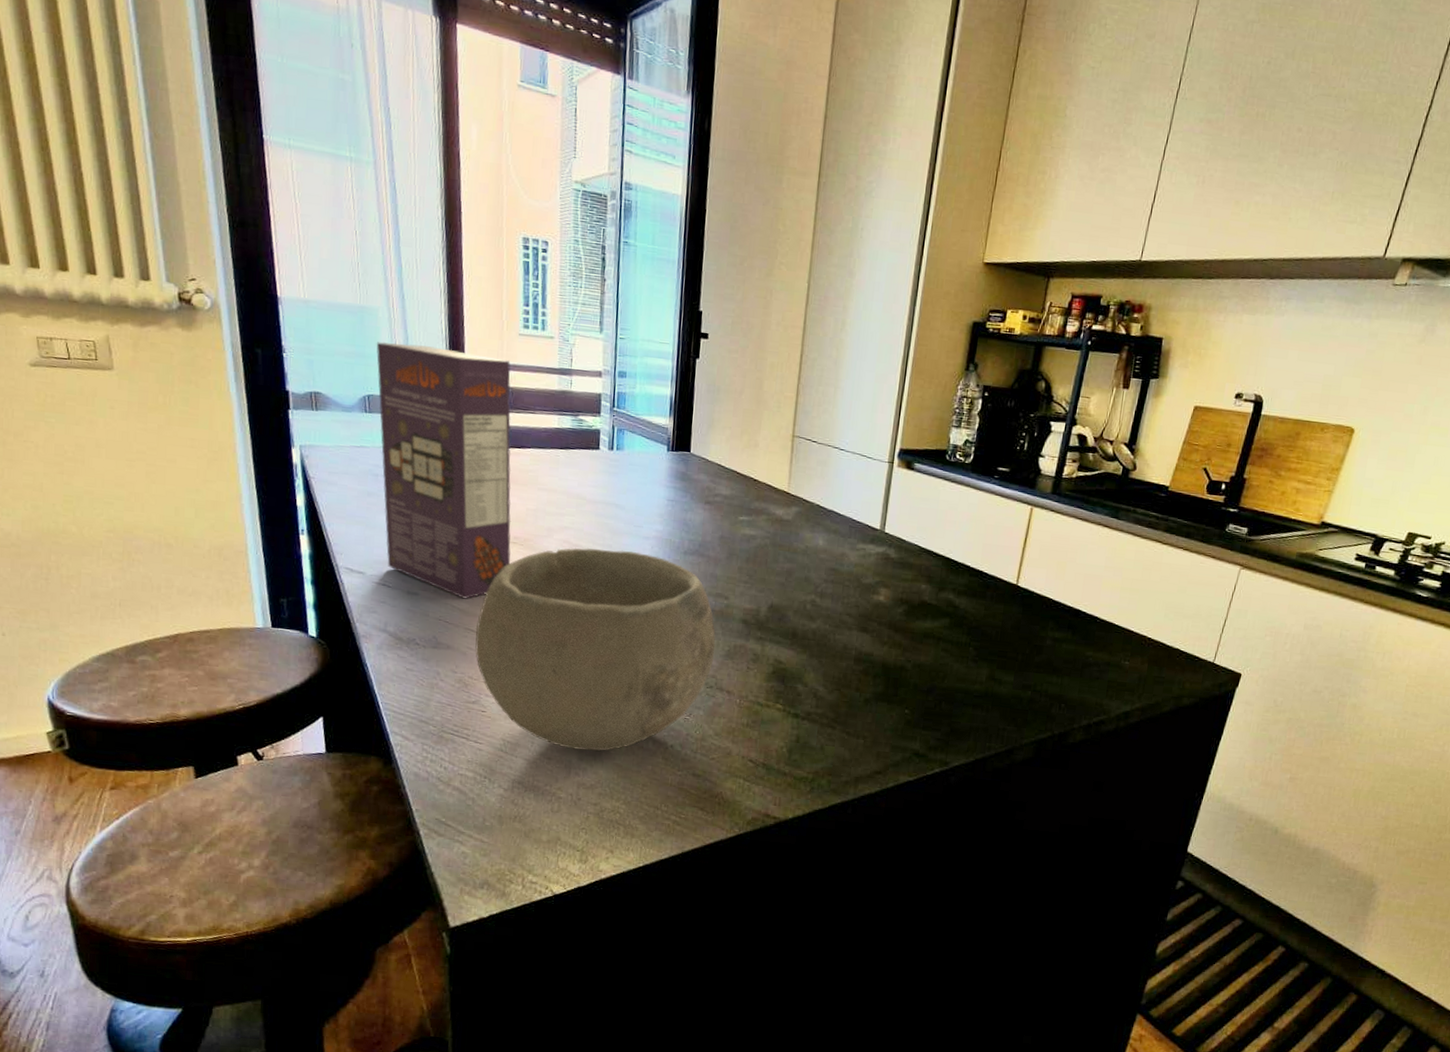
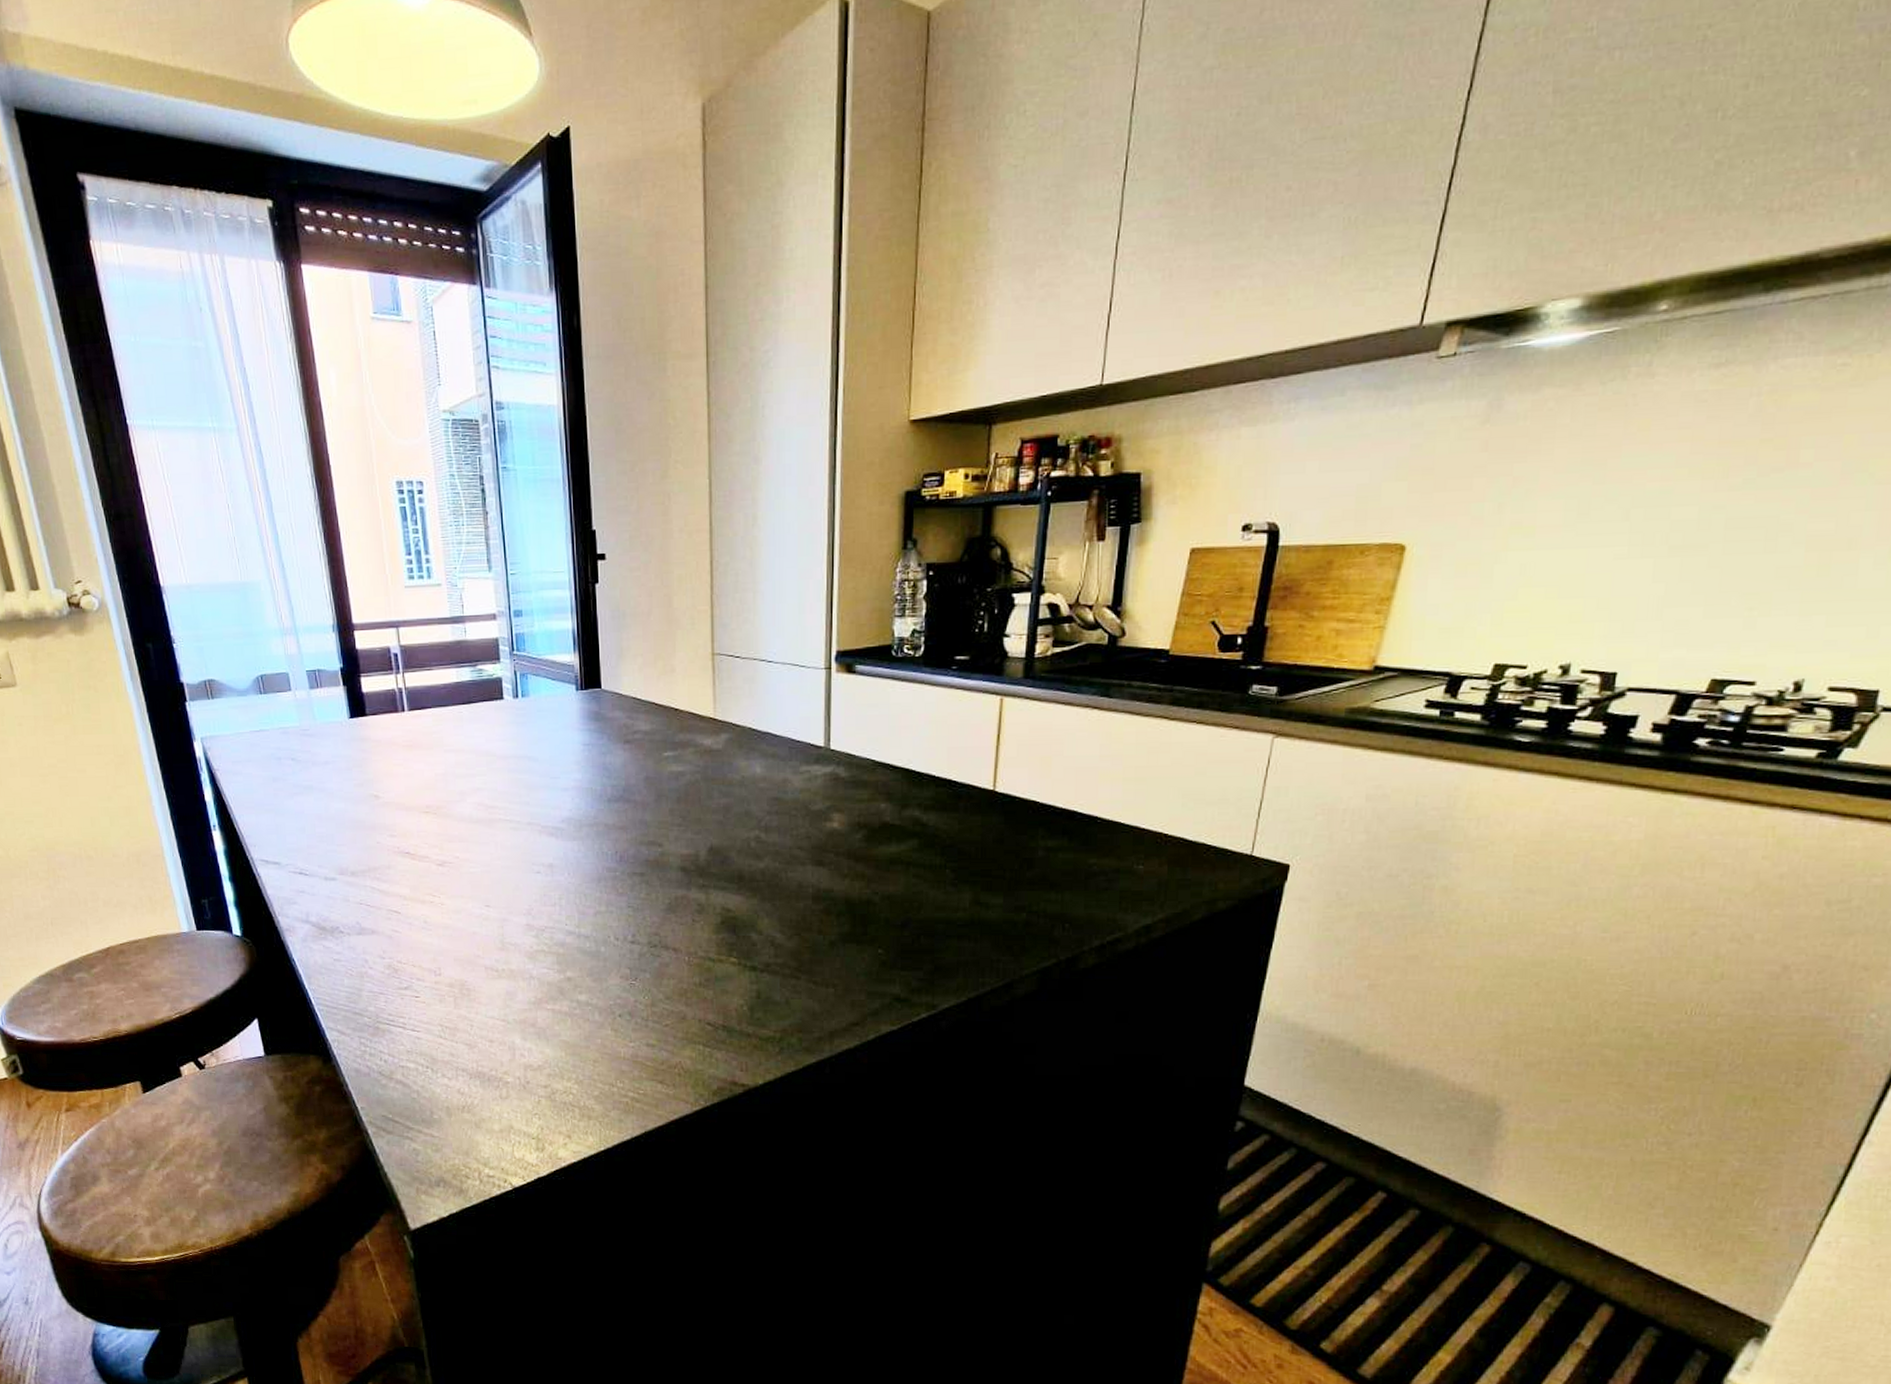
cereal box: present [376,341,511,599] -> none [262,614,426,879]
bowl: present [475,547,716,751] -> none [399,807,655,1030]

